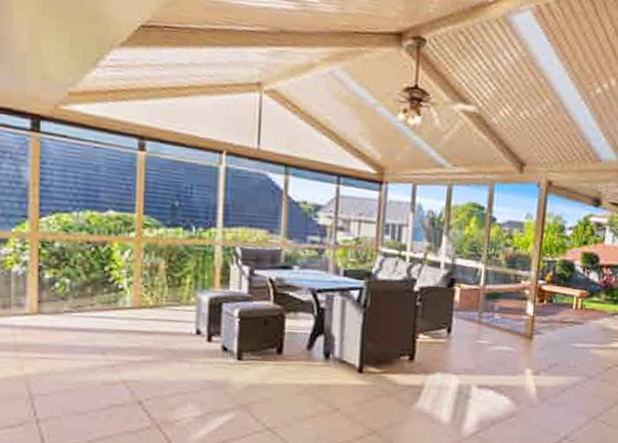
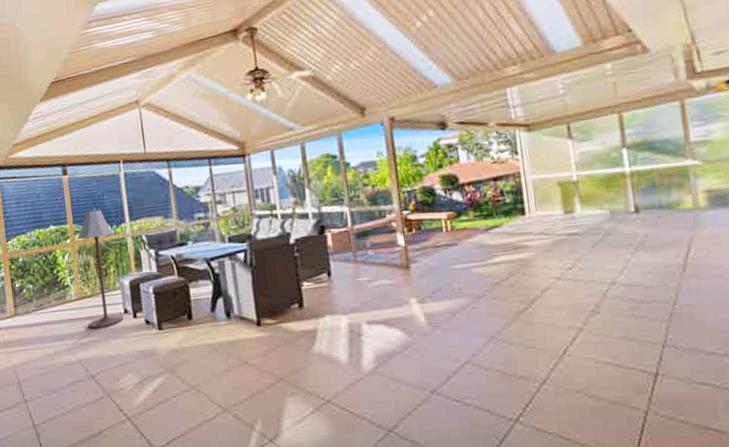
floor lamp: none [144,203,199,348] -> present [77,210,123,329]

